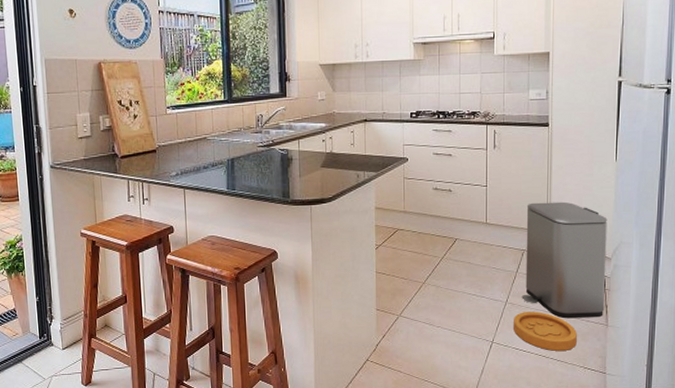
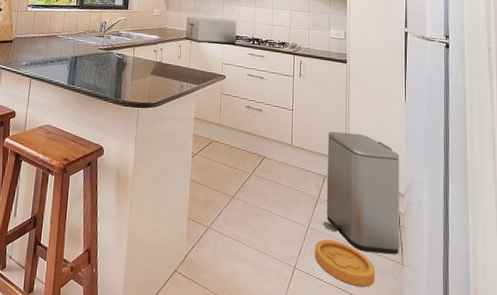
toaster: none [357,93,418,126] -> present [185,16,237,45]

